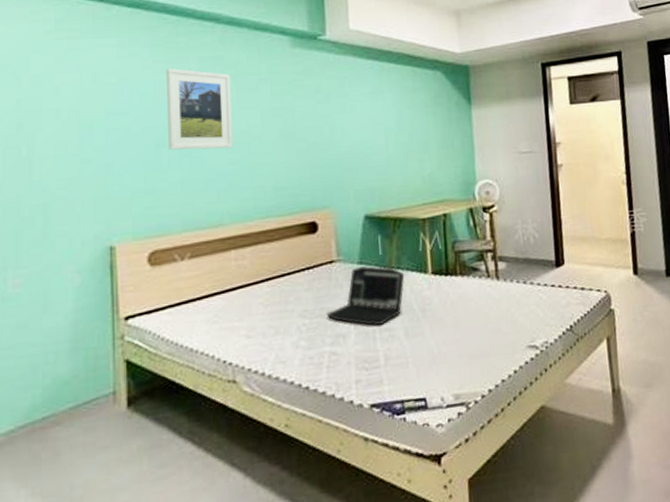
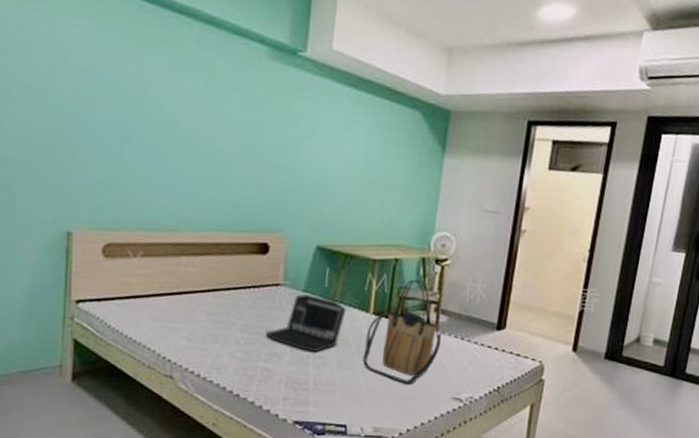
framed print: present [166,68,233,150] -> none [132,61,202,156]
tote bag: none [429,230,505,342] -> present [362,279,443,385]

